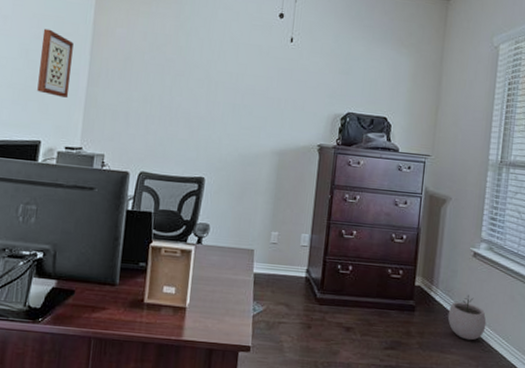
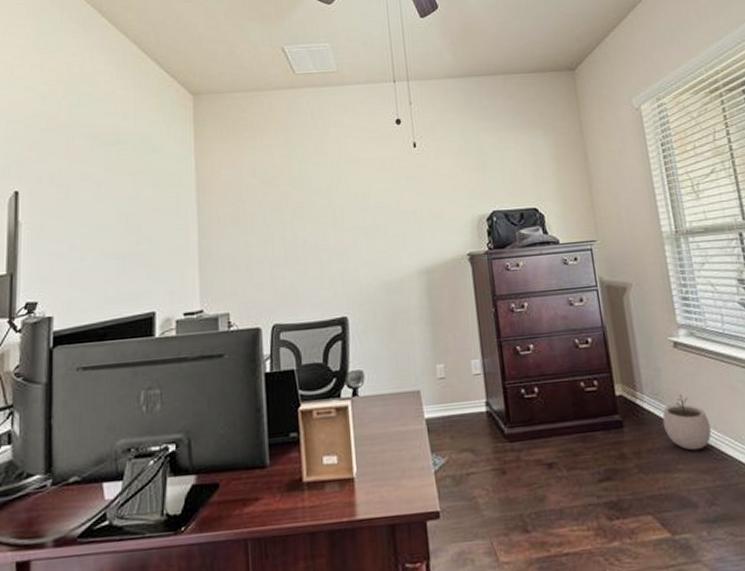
wall art: present [37,28,74,98] -> none [142,185,180,258]

